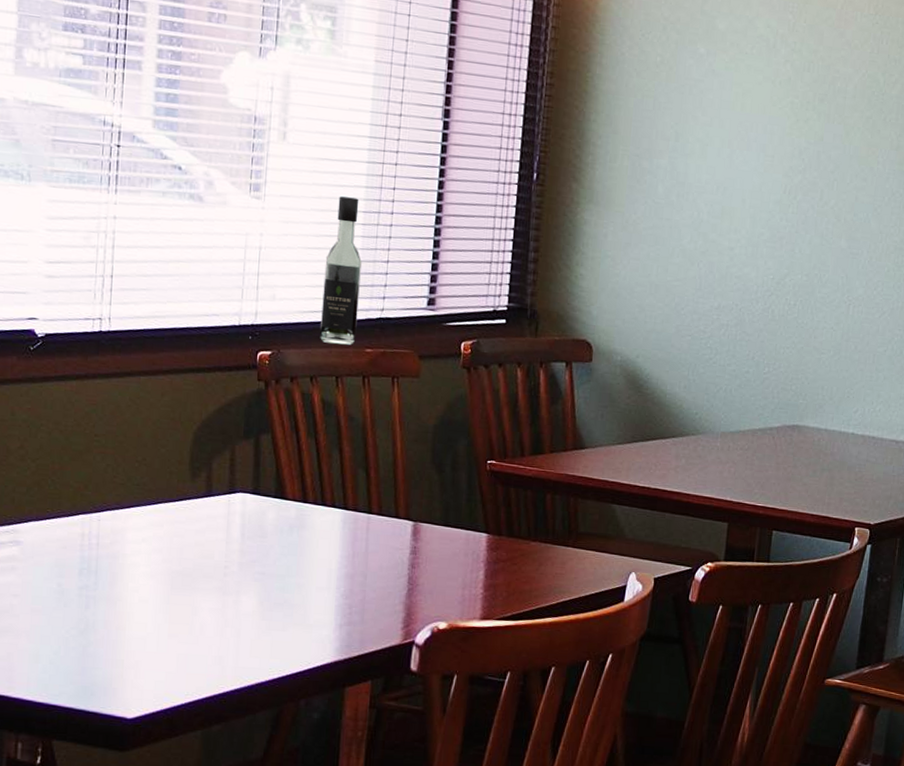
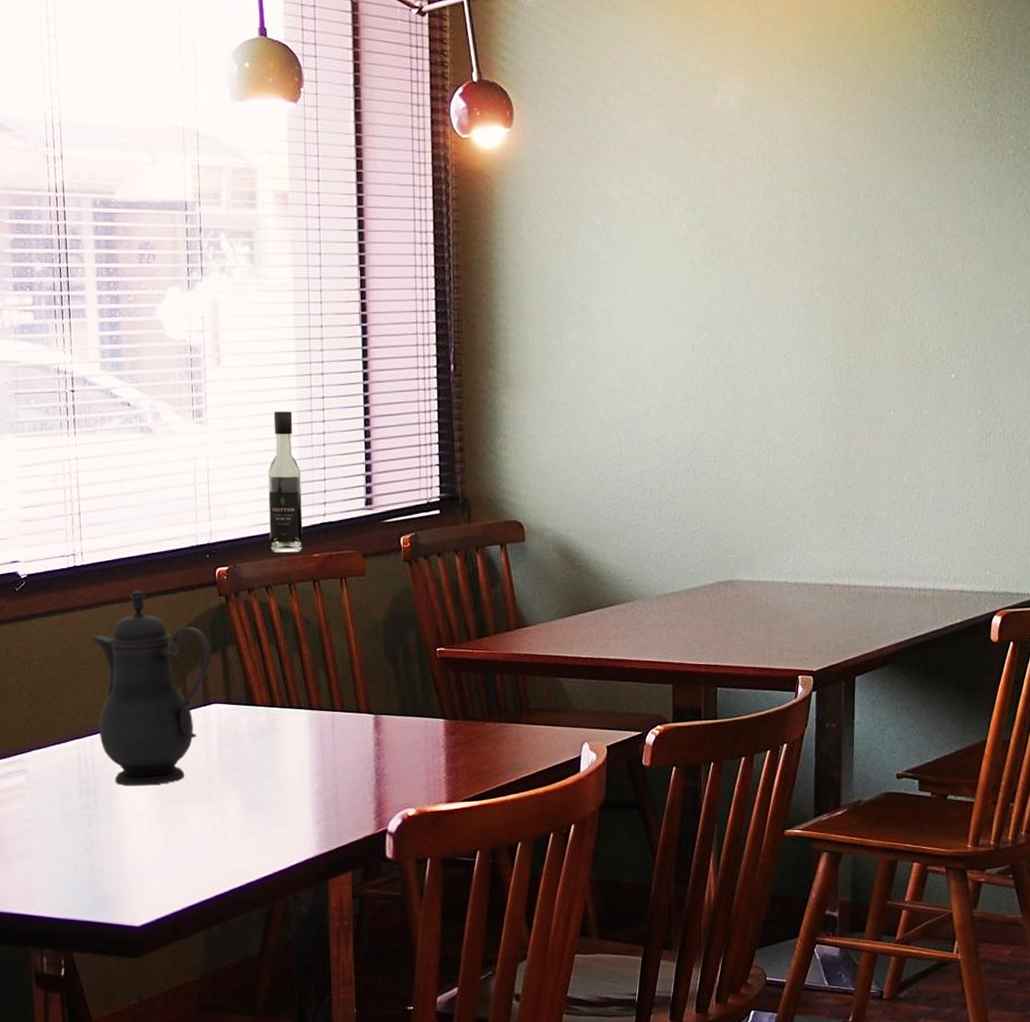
coffeepot: none [107,364,243,572] -> present [88,590,212,786]

